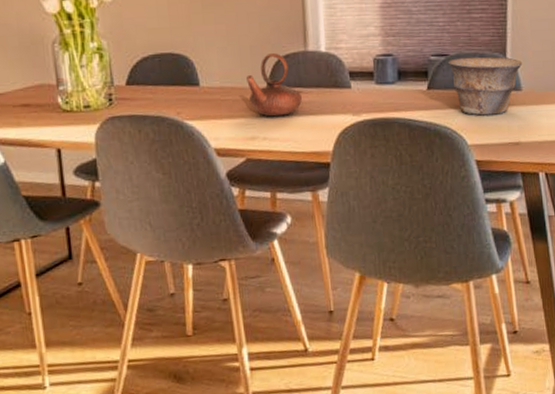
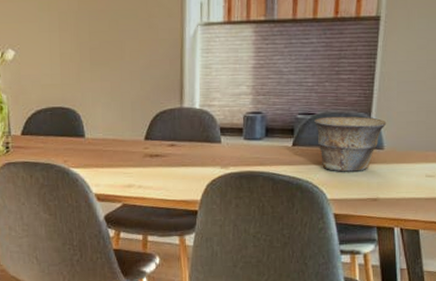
teapot: present [246,53,302,117] -> none [127,109,175,167]

